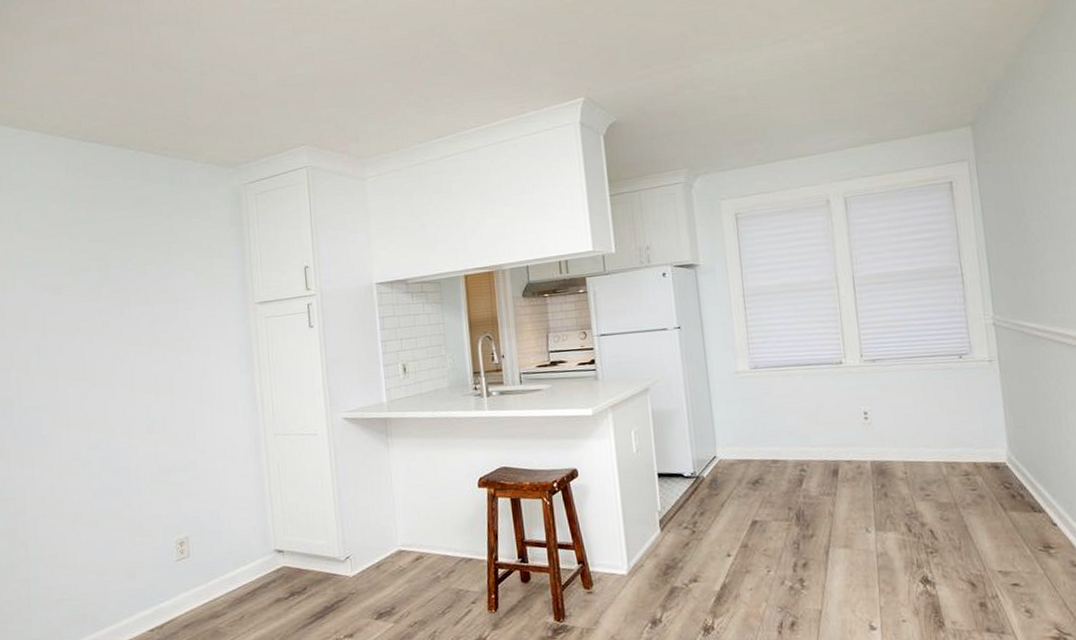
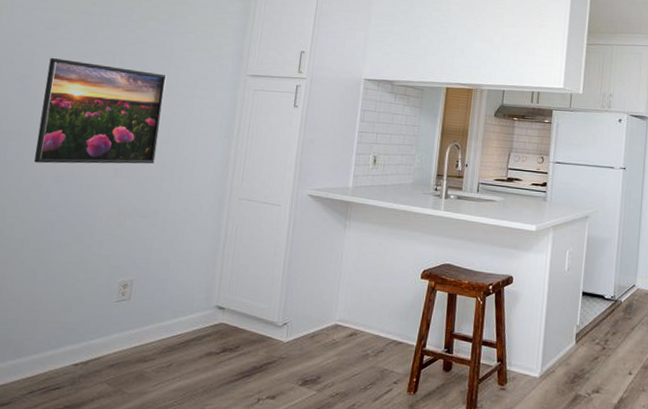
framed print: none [61,318,183,433] -> present [34,58,167,164]

